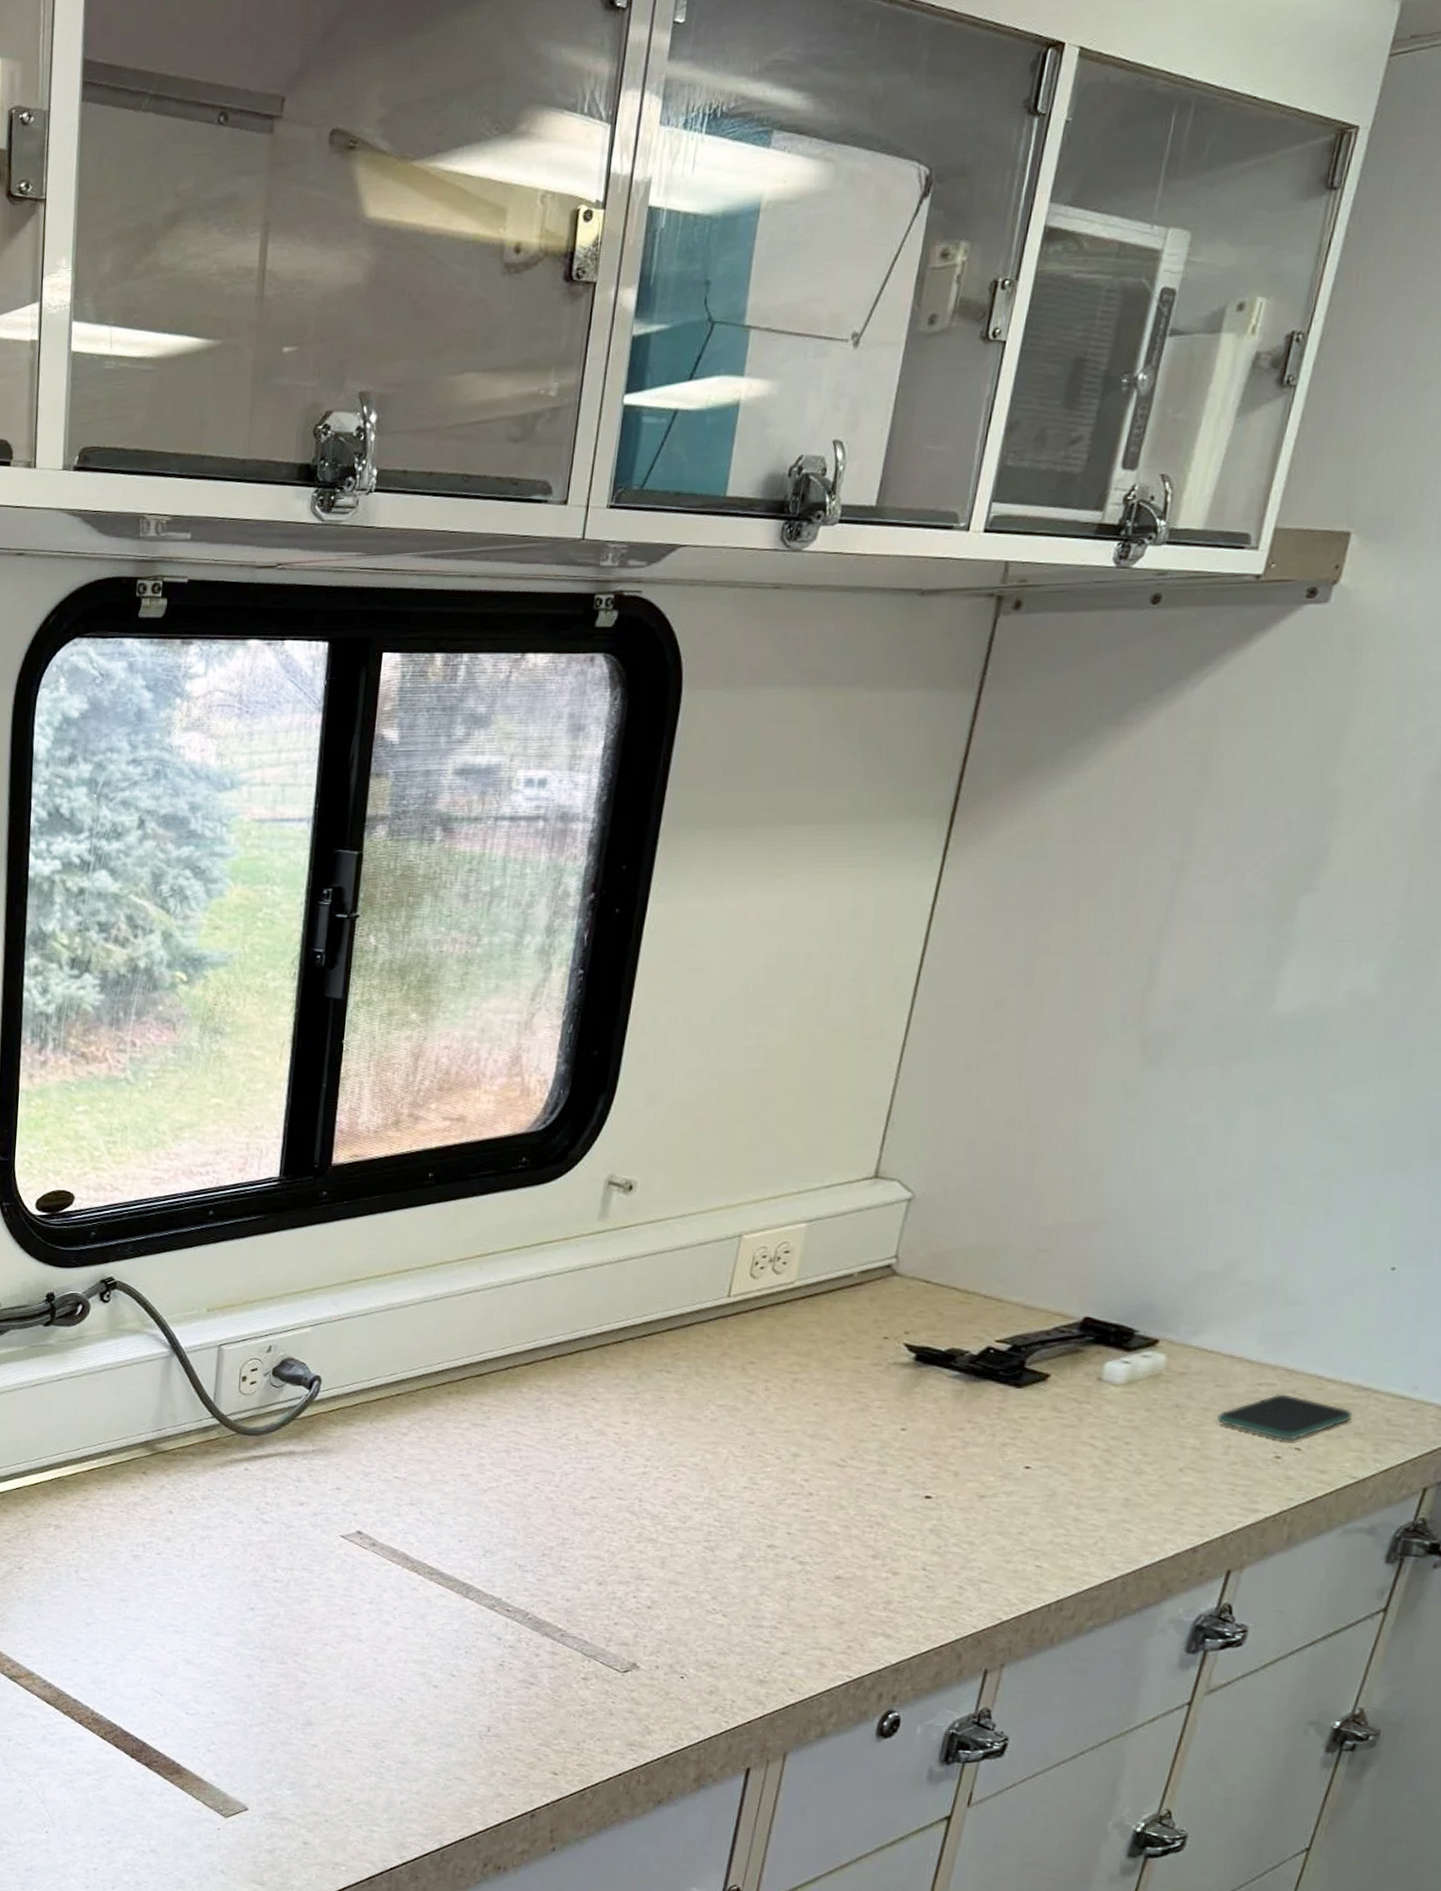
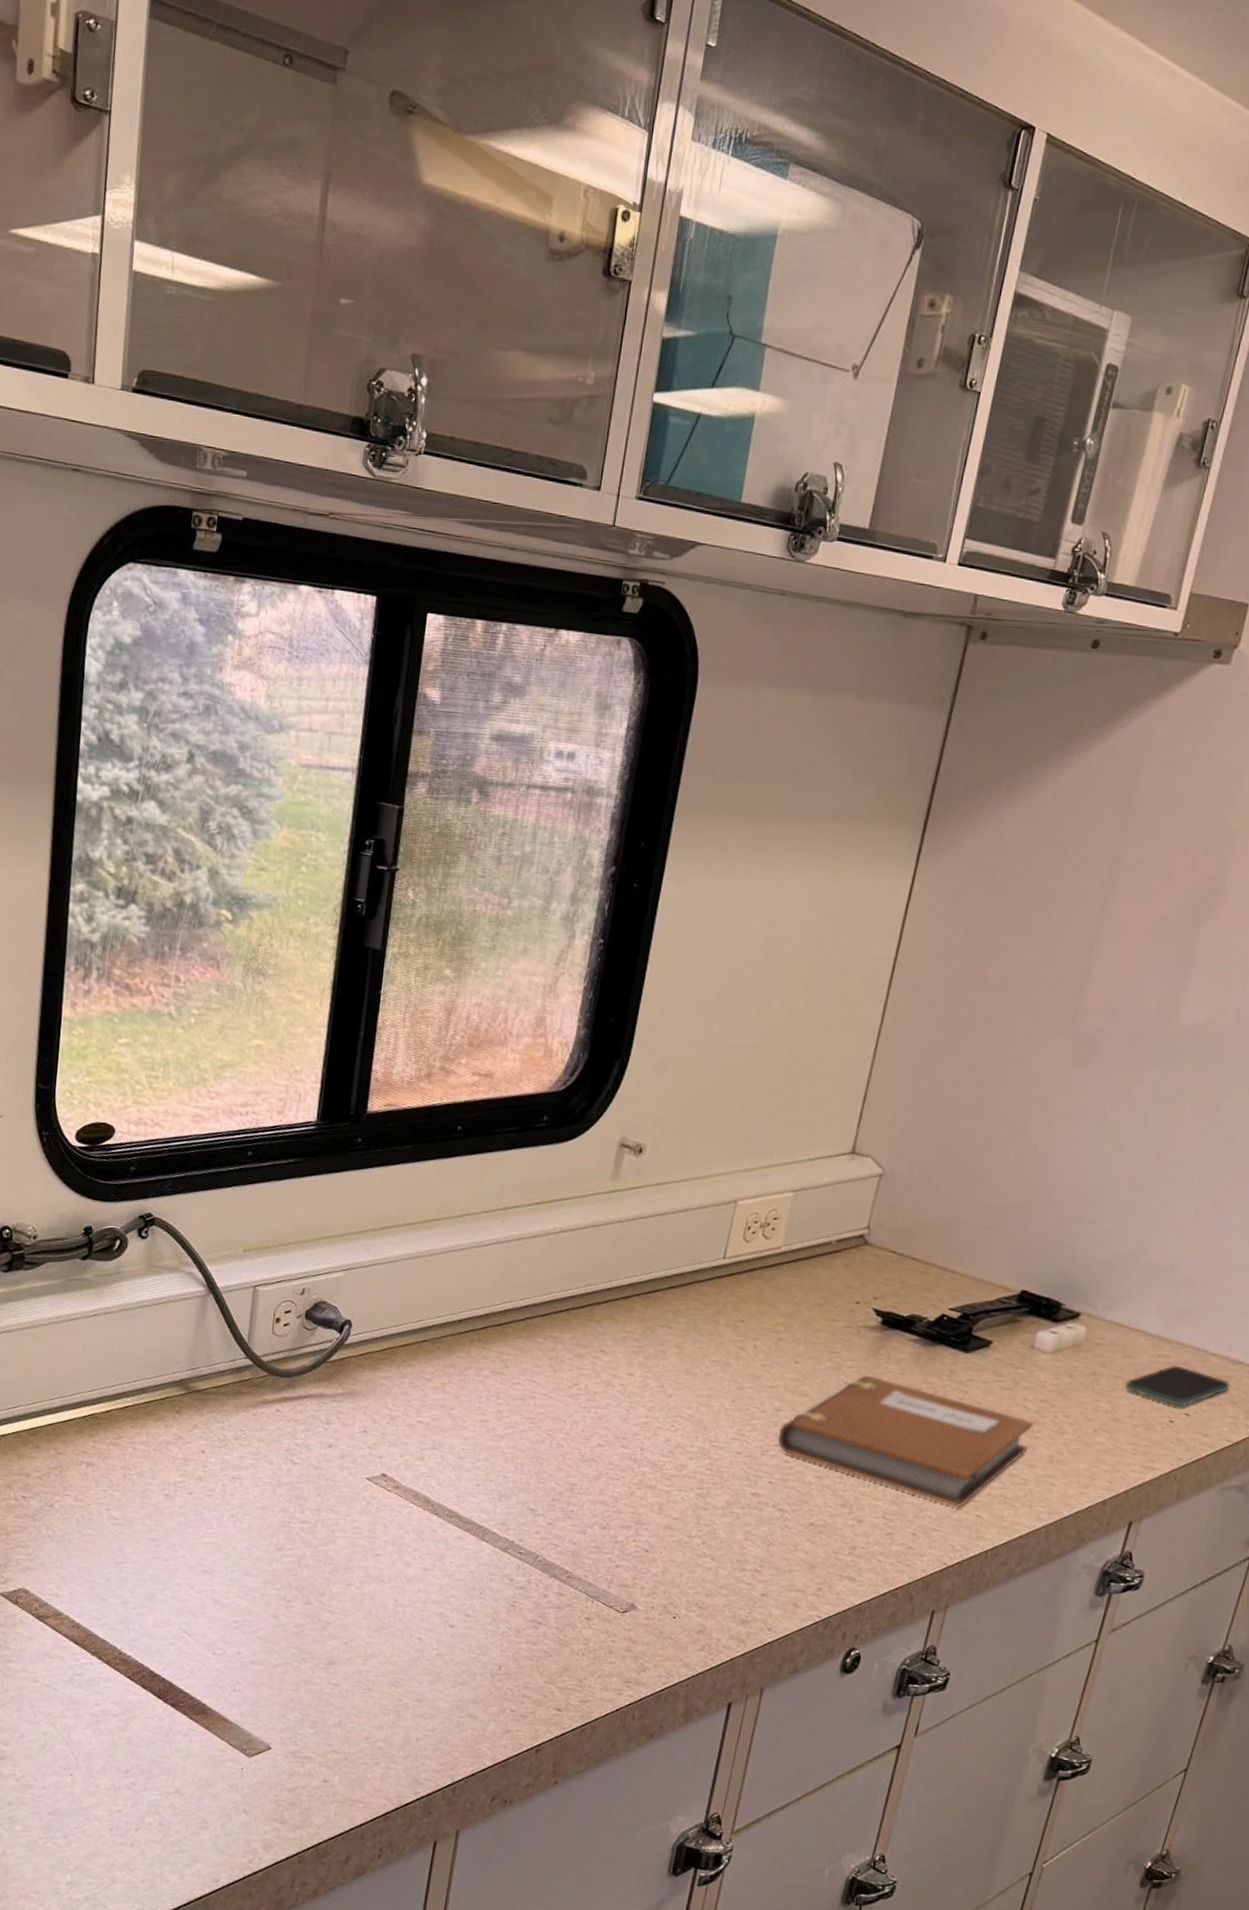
notebook: none [795,1416,1104,1558] -> present [777,1375,1034,1508]

